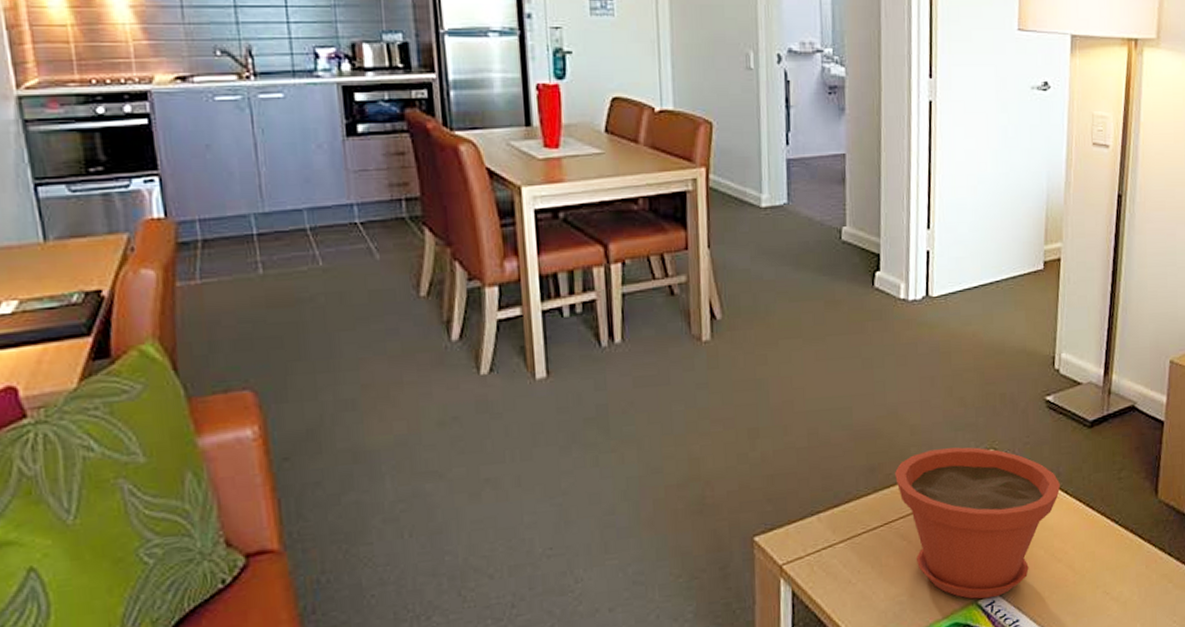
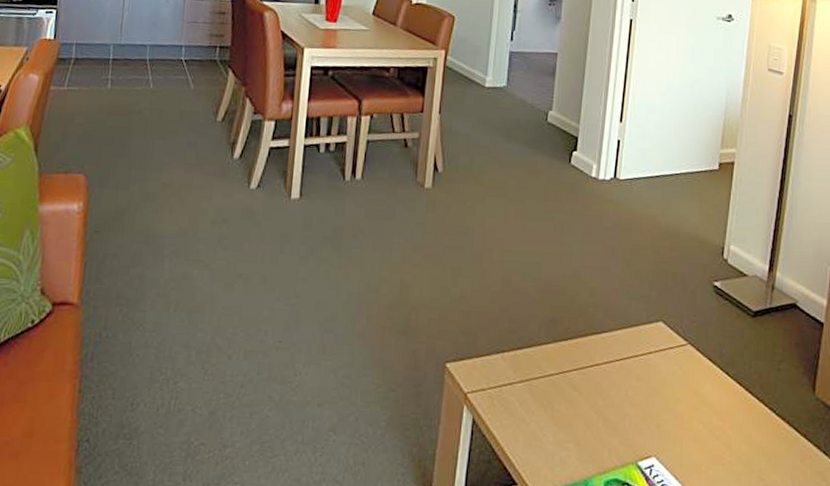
plant pot: present [895,447,1060,599] -> none [573,313,722,462]

